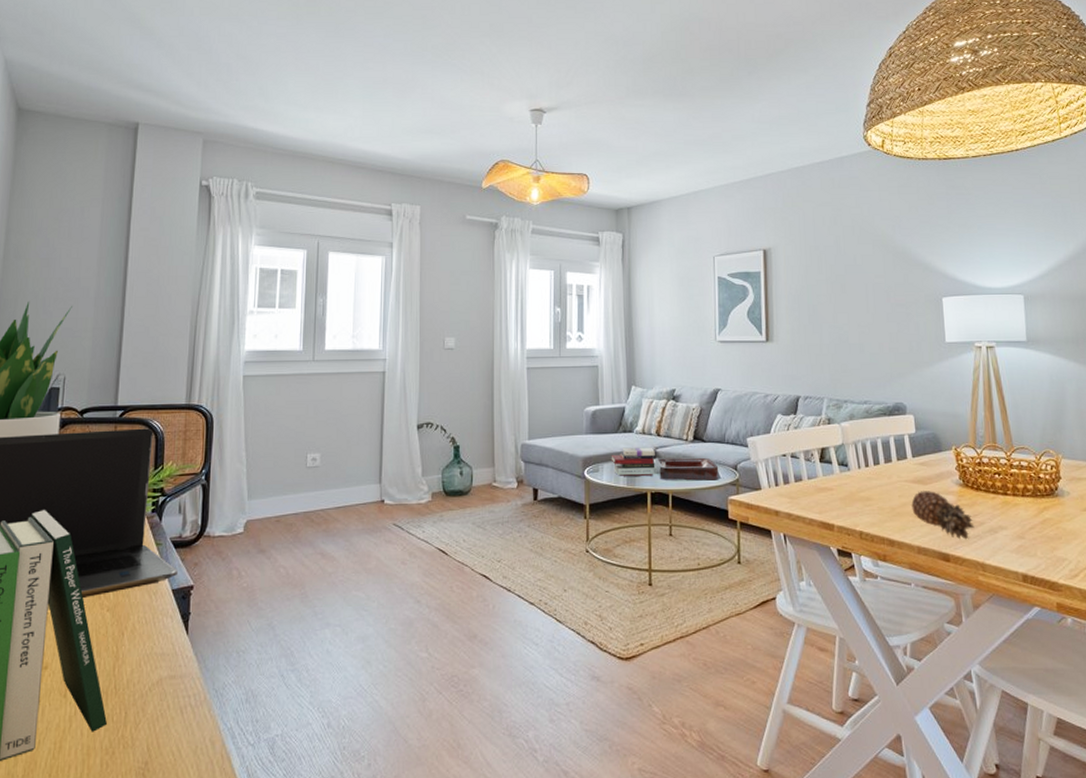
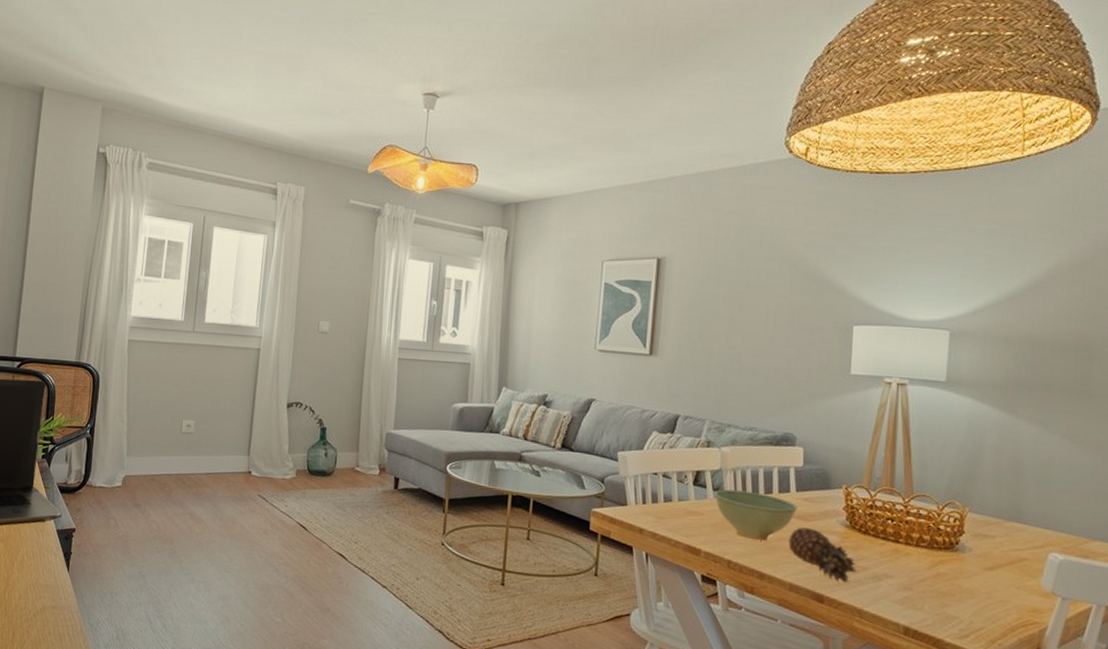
books: present [611,447,657,477] -> none [474,447,521,480]
decorative tray: present [654,457,719,481] -> none [518,462,585,491]
bowl: none [840,462,916,509] -> present [714,489,798,541]

